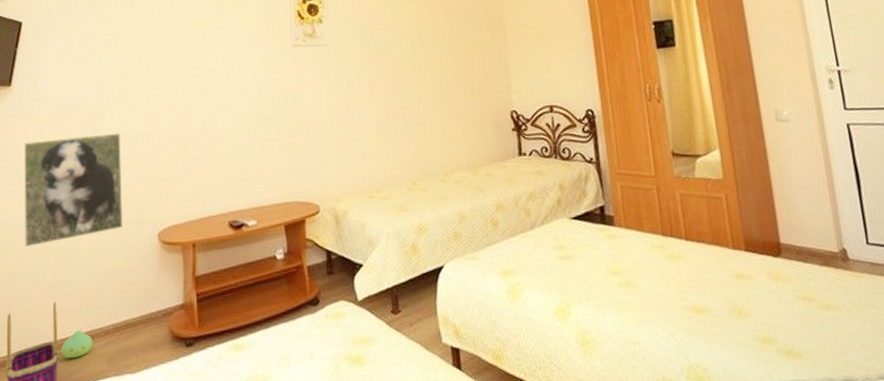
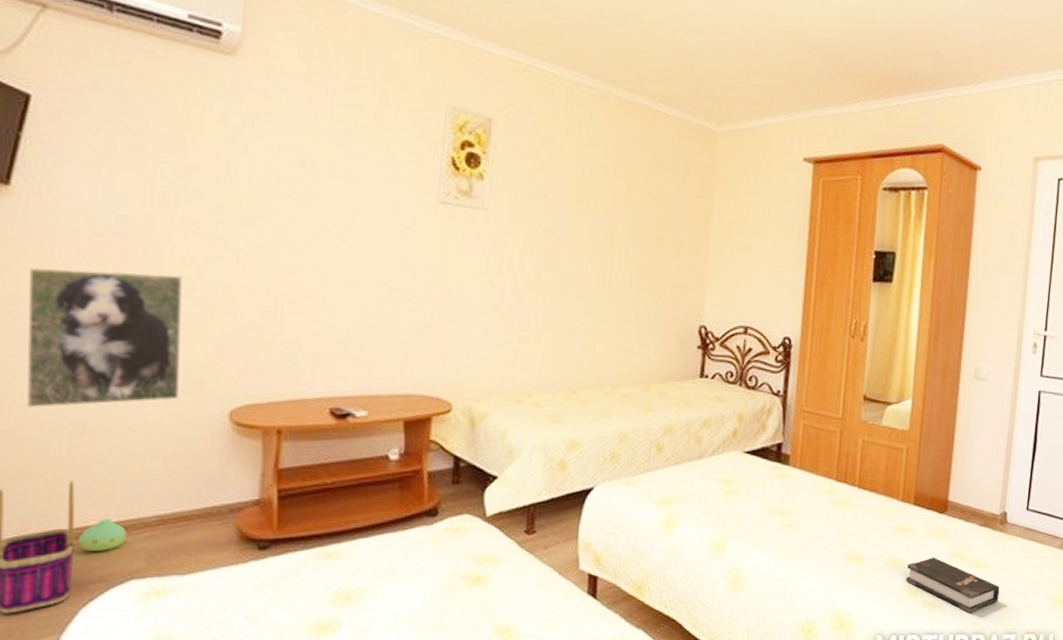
hardback book: none [753,302,862,359] -> present [906,557,1000,614]

